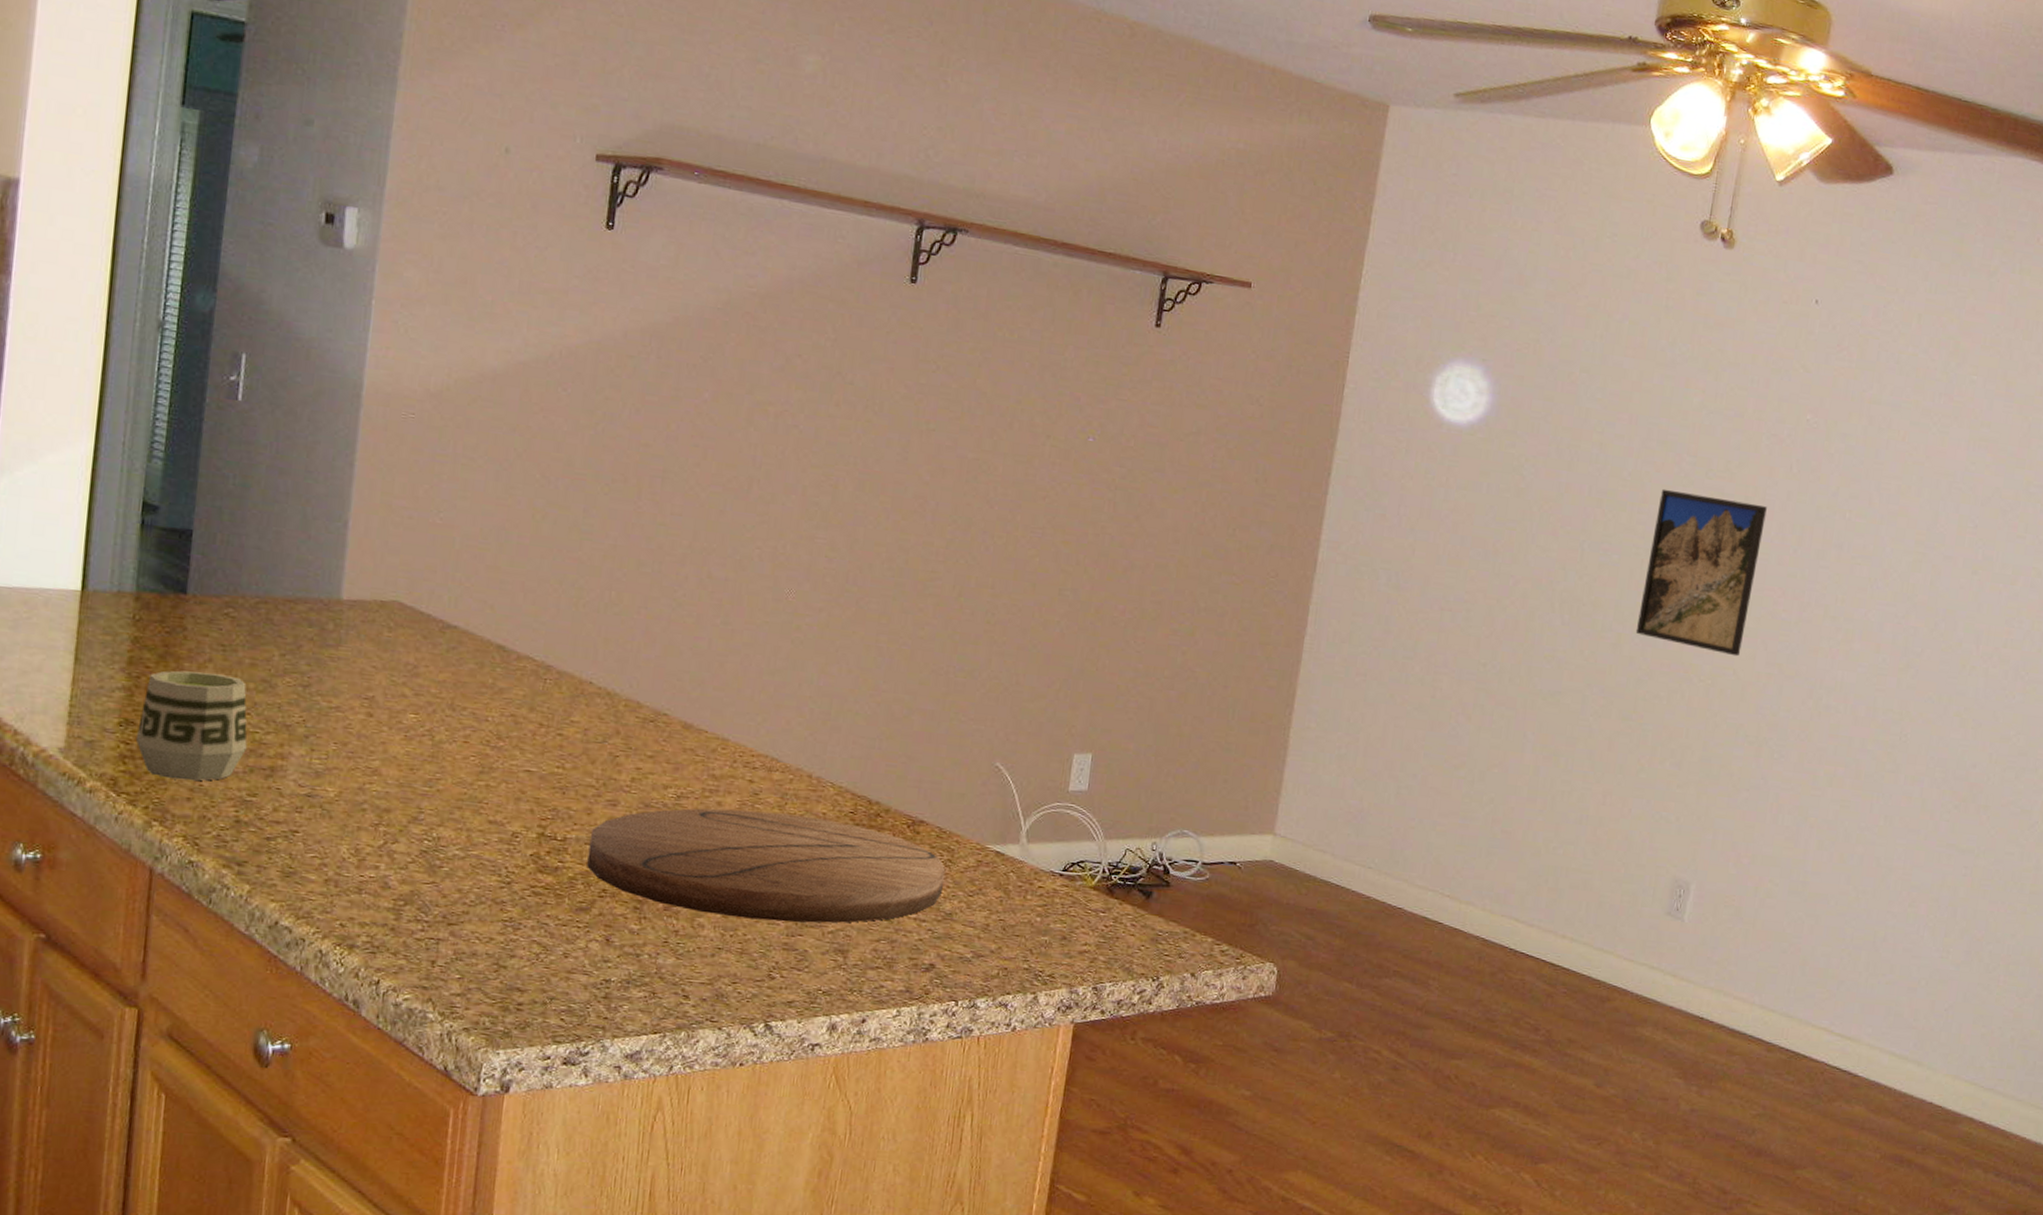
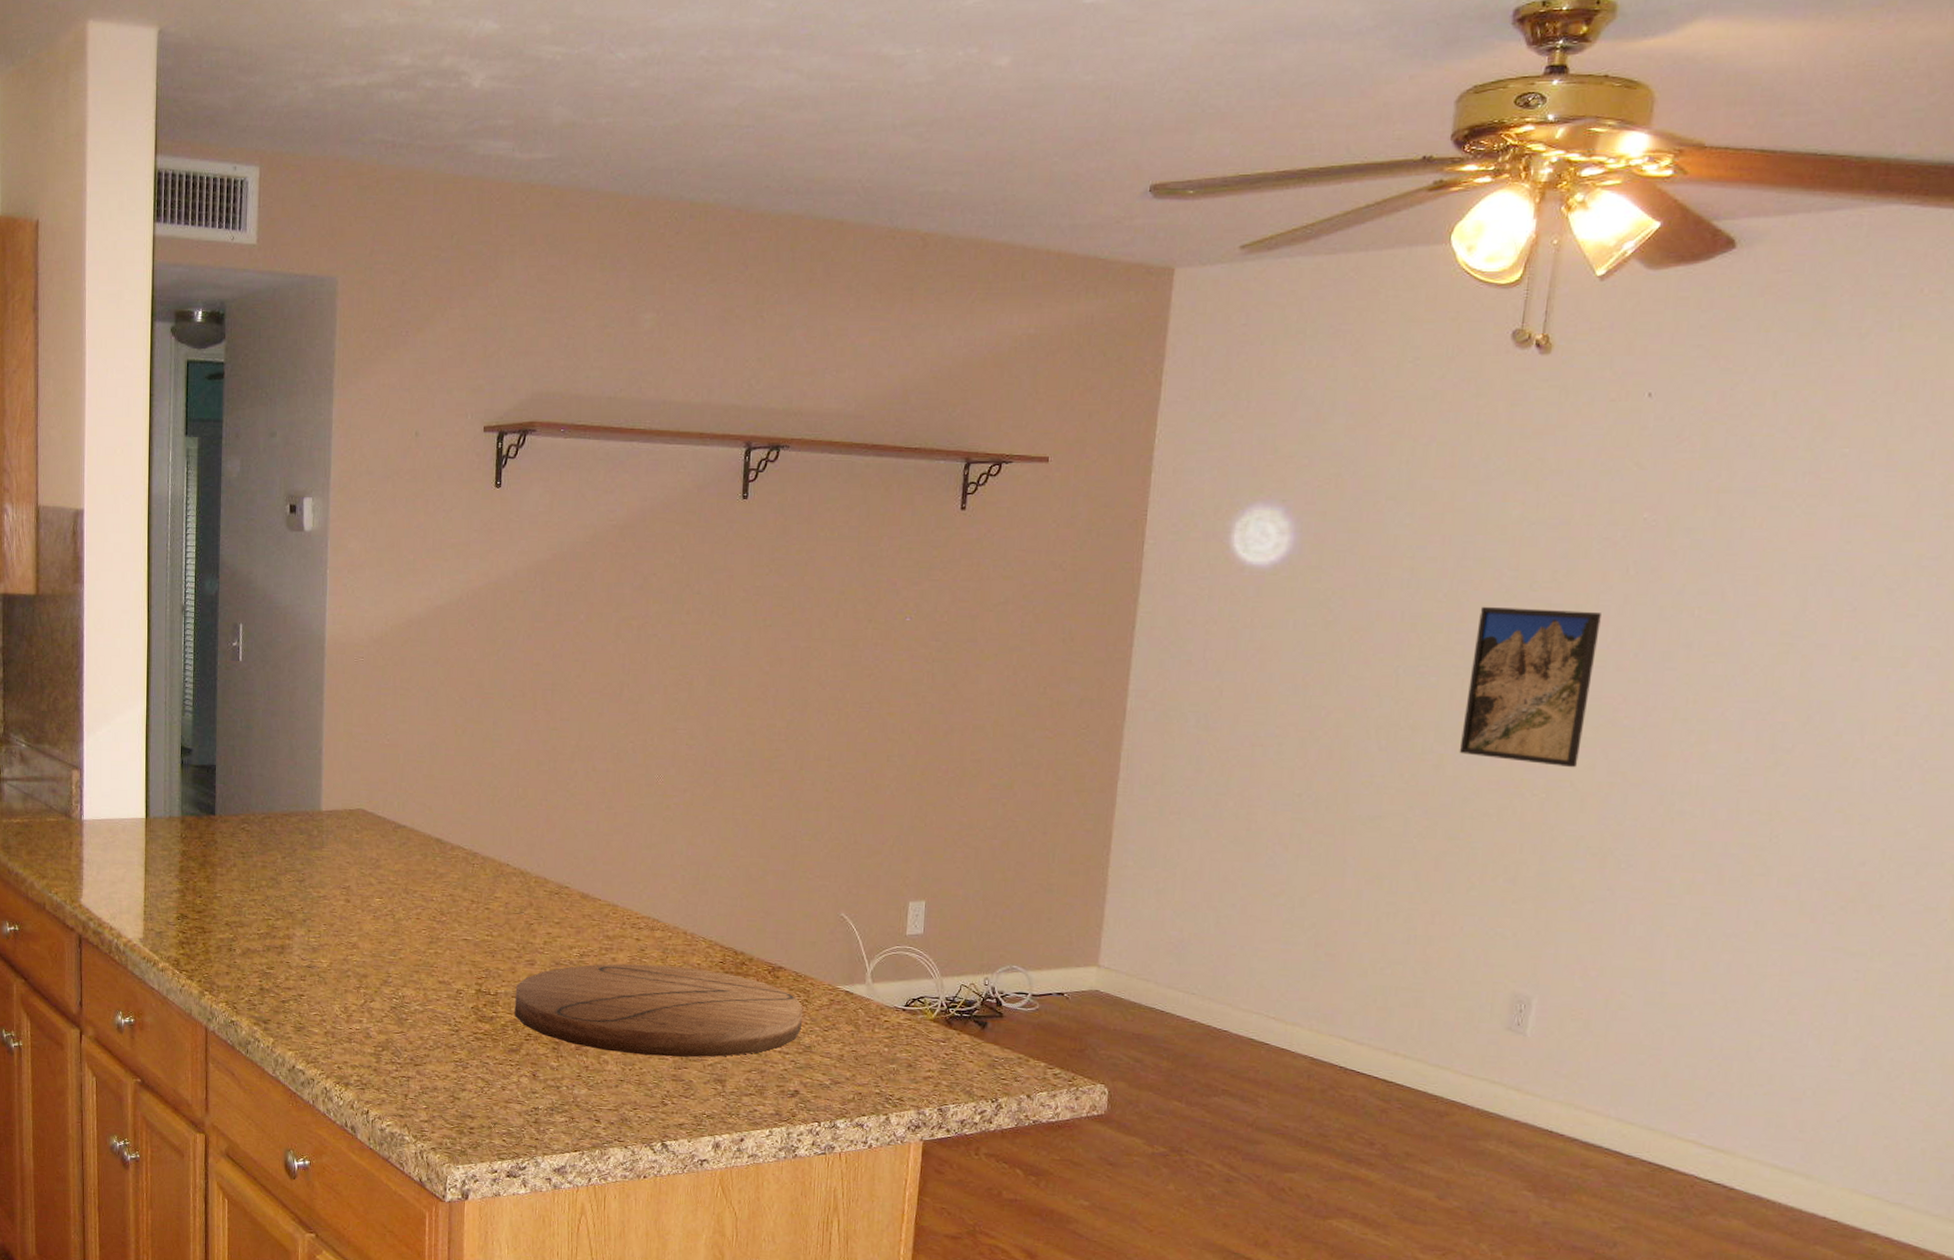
cup: present [135,670,248,781] -> none [189,874,264,959]

